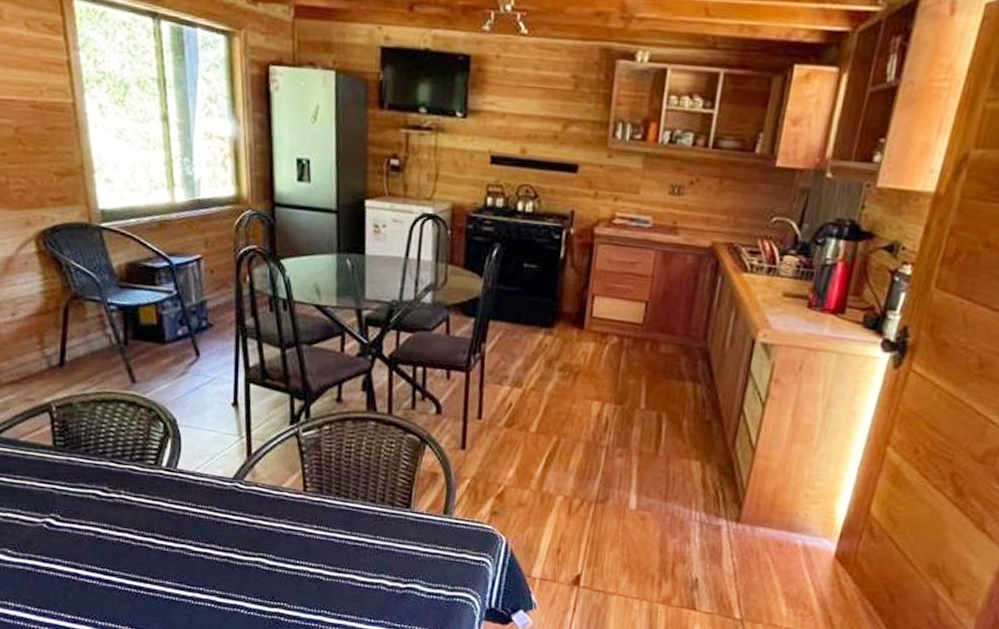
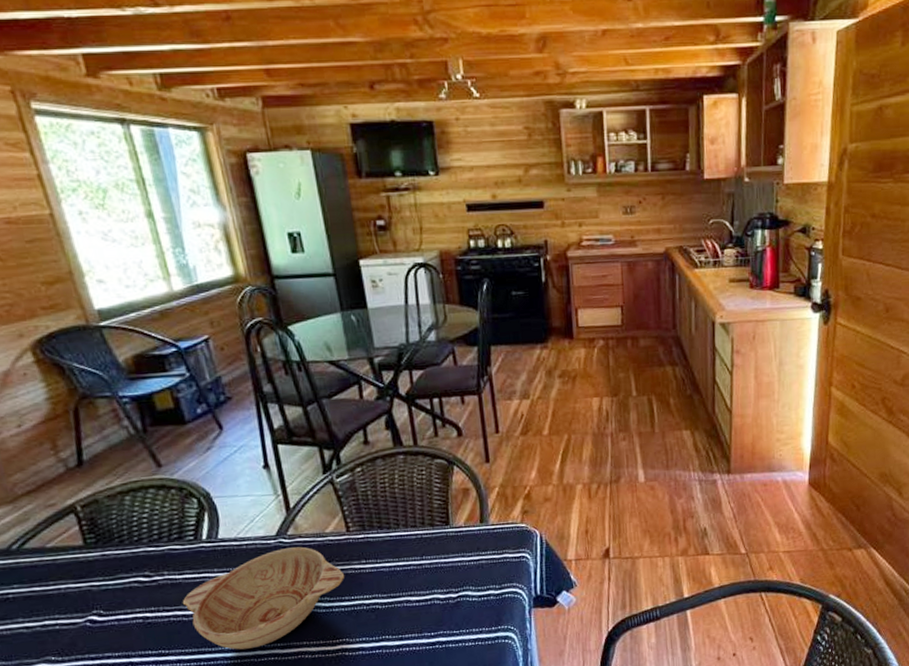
decorative bowl: none [133,493,294,590] -> present [182,546,345,650]

